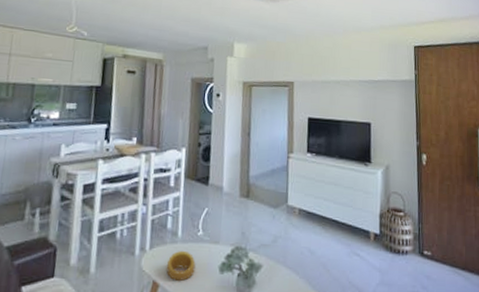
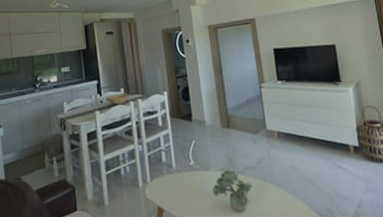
ring: present [166,250,196,281] -> none [167,179,192,205]

